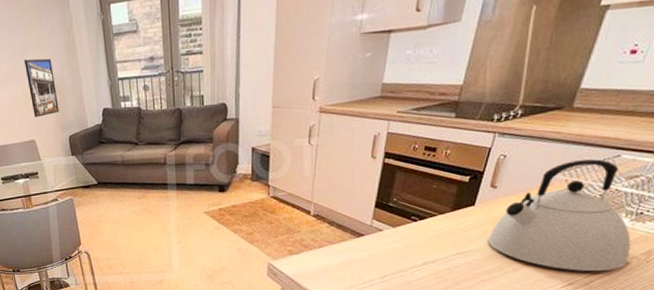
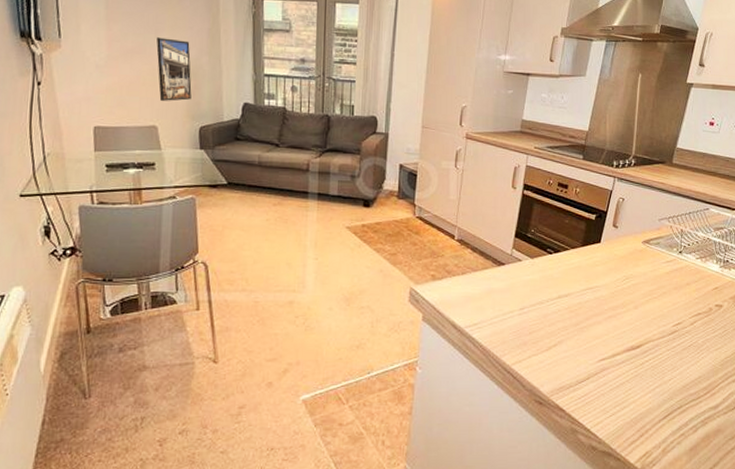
kettle: present [487,159,631,272] -> none [612,209,722,313]

